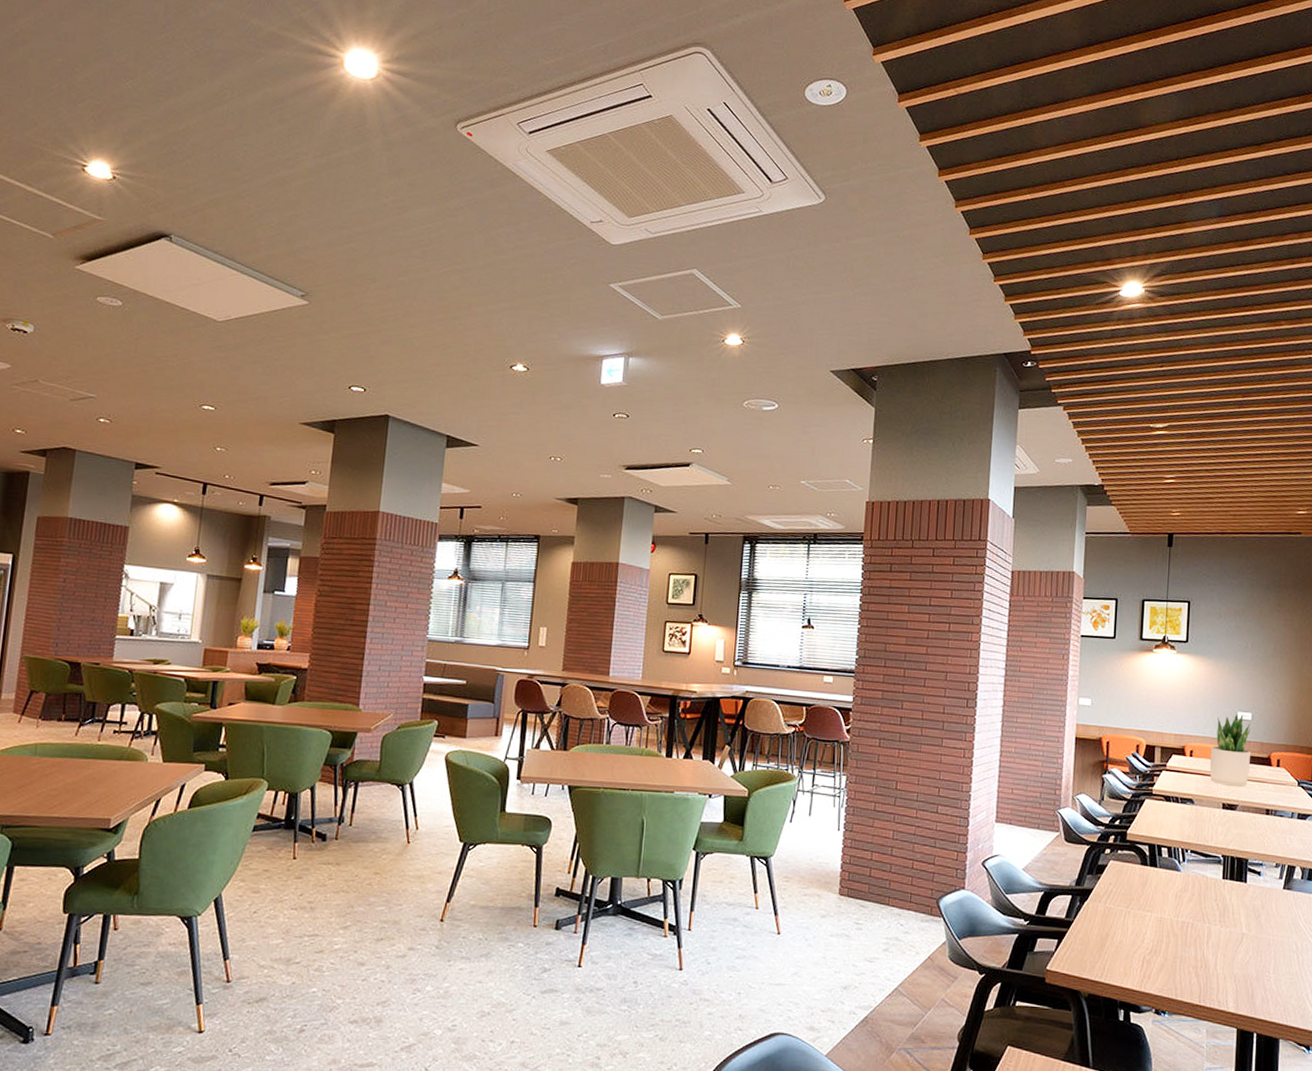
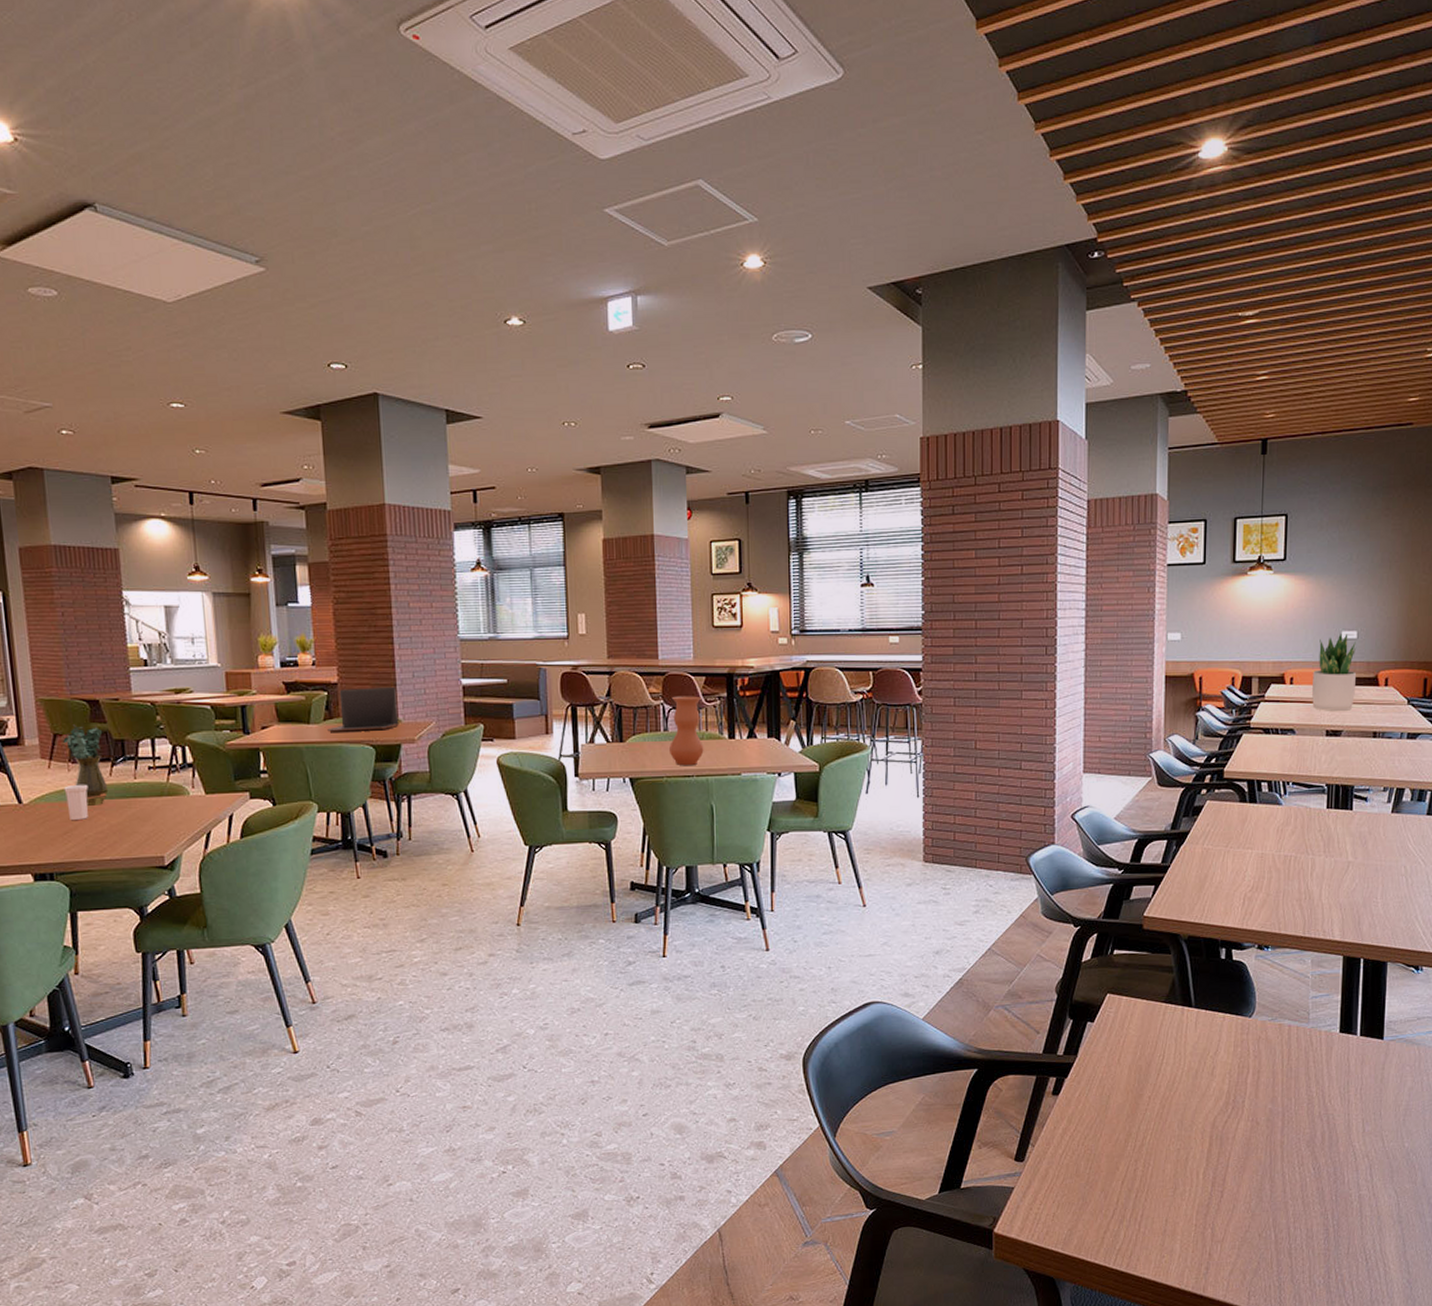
cup: none [27,740,52,776] -> present [64,784,88,820]
vase: none [38,683,78,764] -> present [63,724,109,807]
laptop computer: none [290,674,361,718] -> present [327,688,399,733]
vase: none [608,712,646,780] -> present [668,696,704,766]

